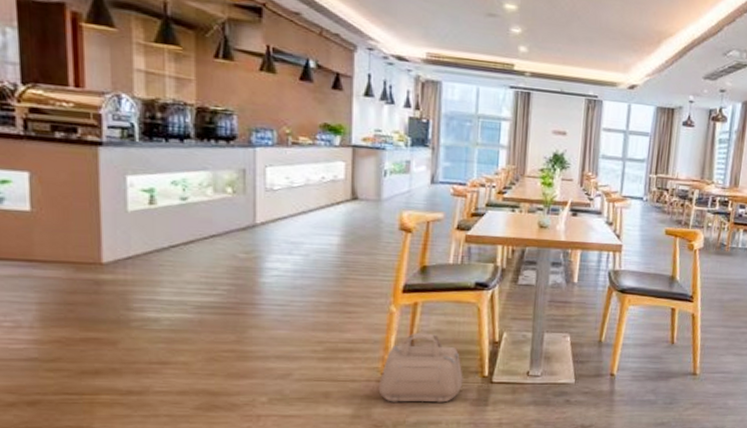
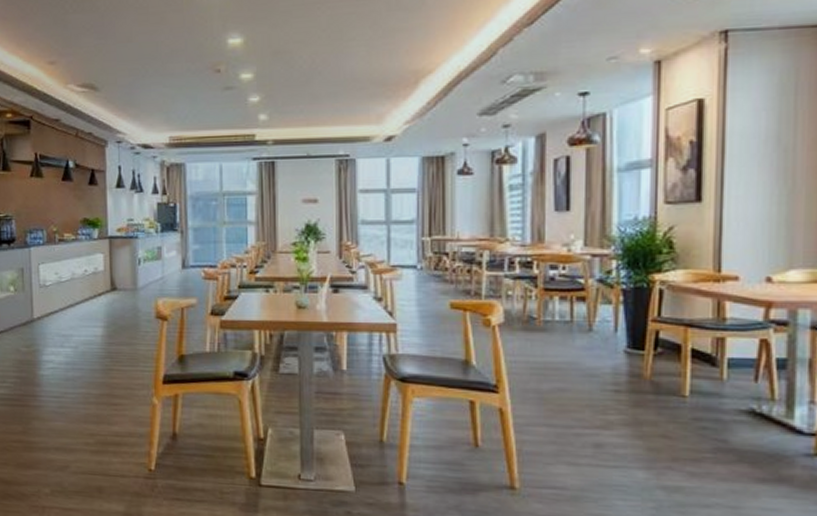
handbag: present [378,332,463,403] -> none [146,426,230,506]

